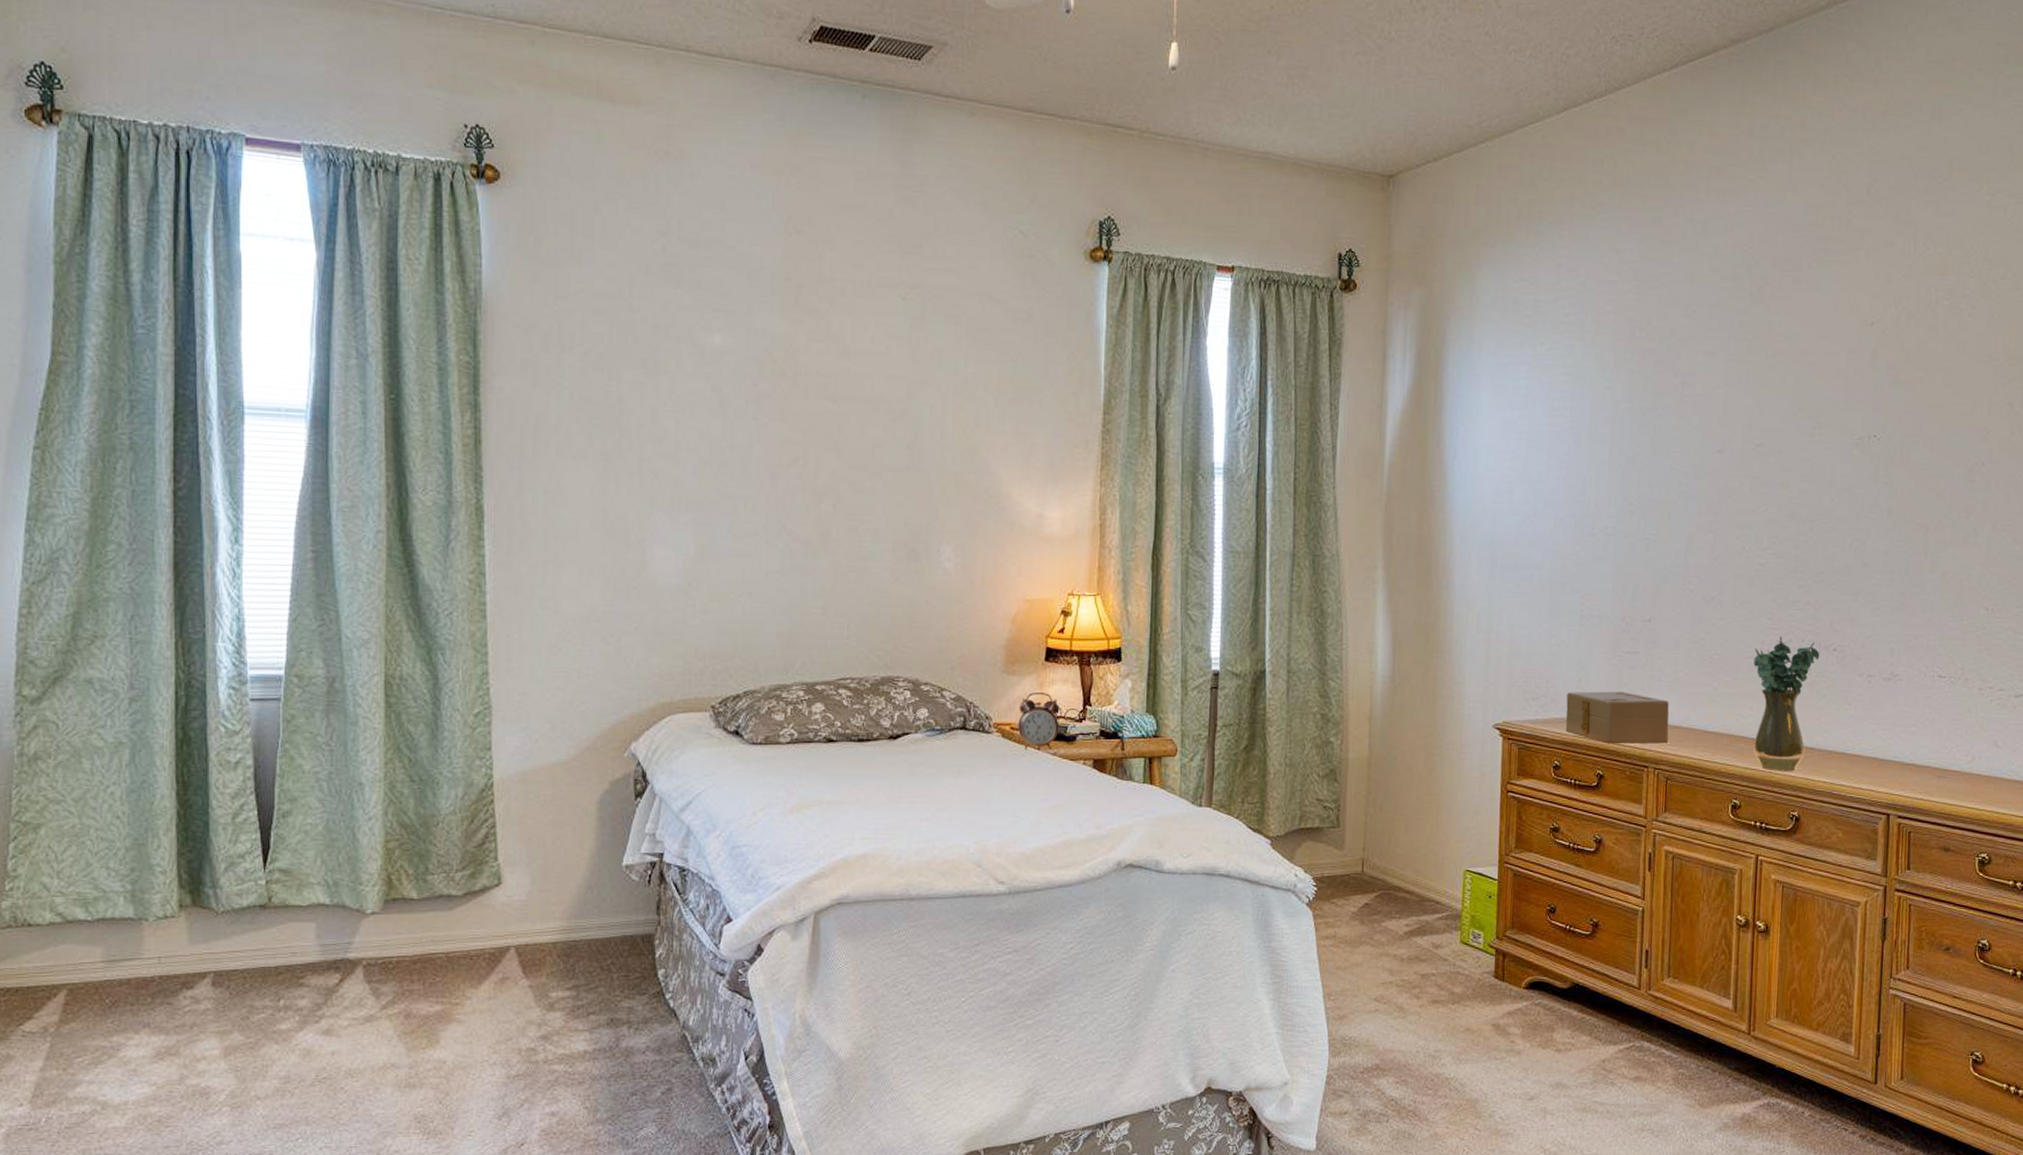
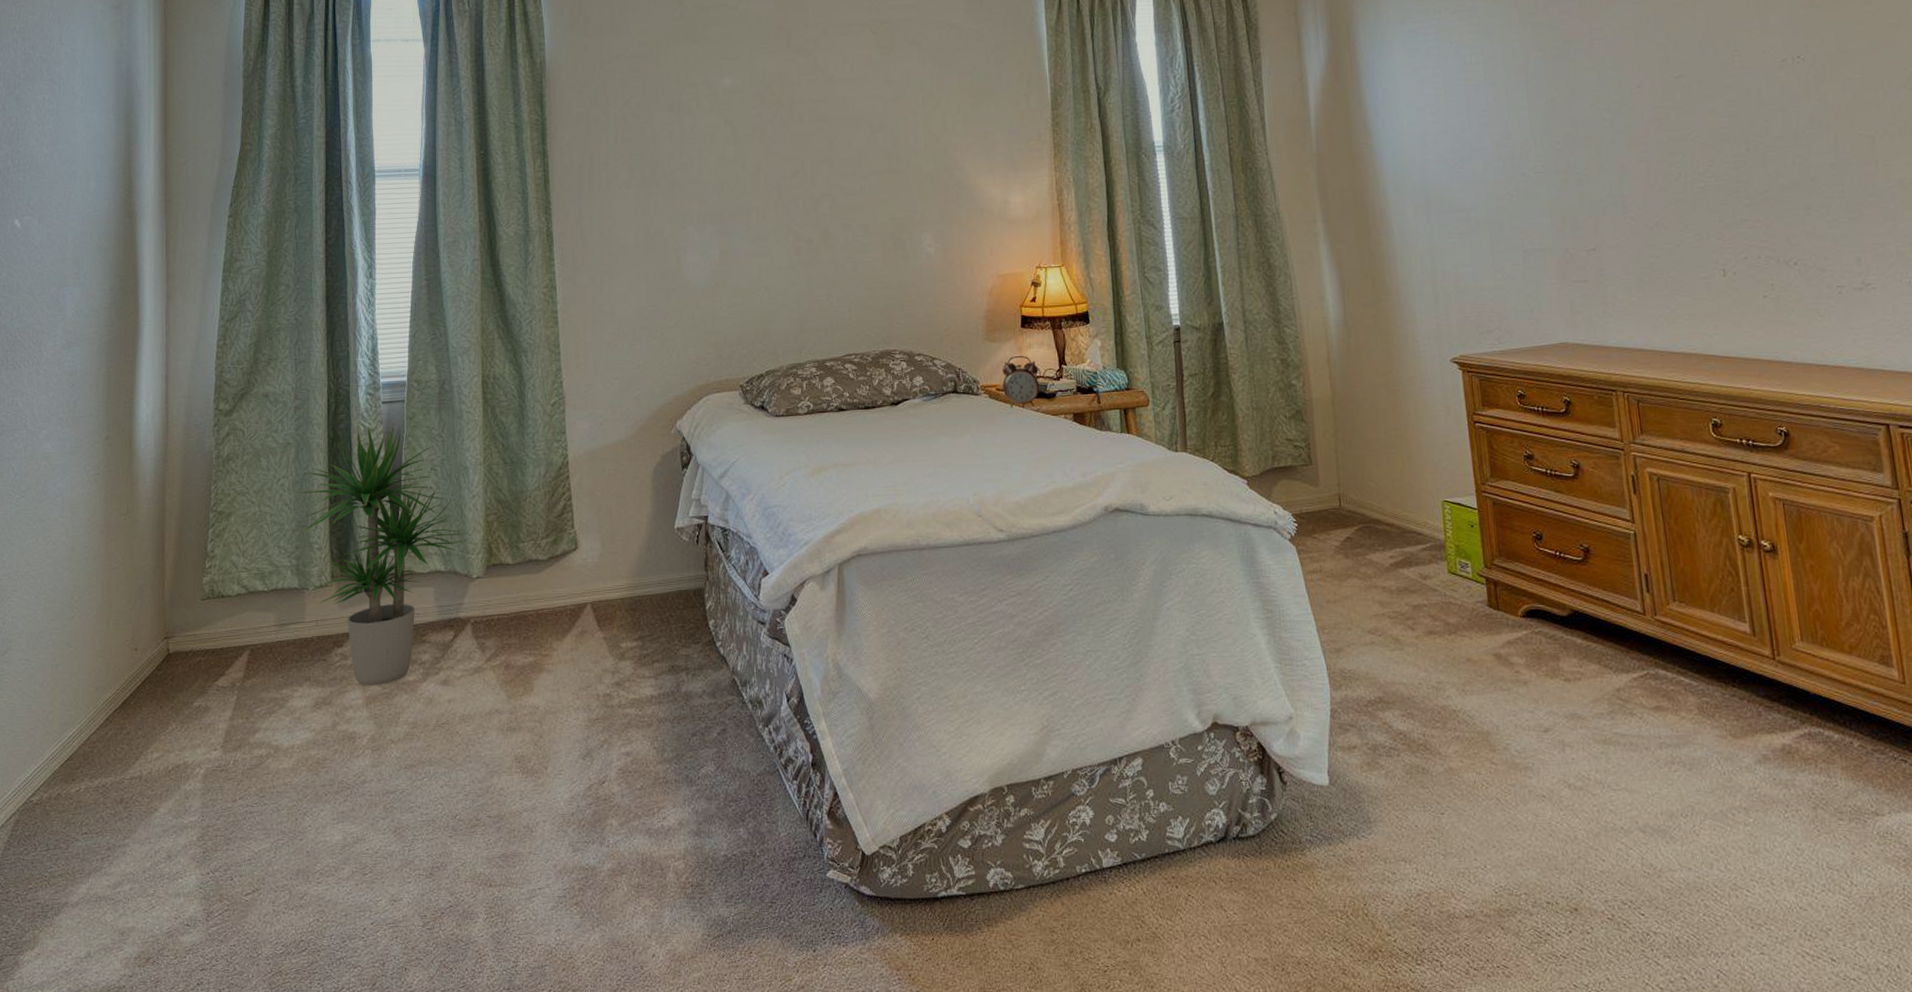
potted plant: none [132,726,359,1035] -> present [297,424,467,686]
jewelry box: present [1565,691,1669,744] -> none [1520,319,1633,371]
vase: present [1754,636,1820,772] -> none [1709,255,1781,388]

